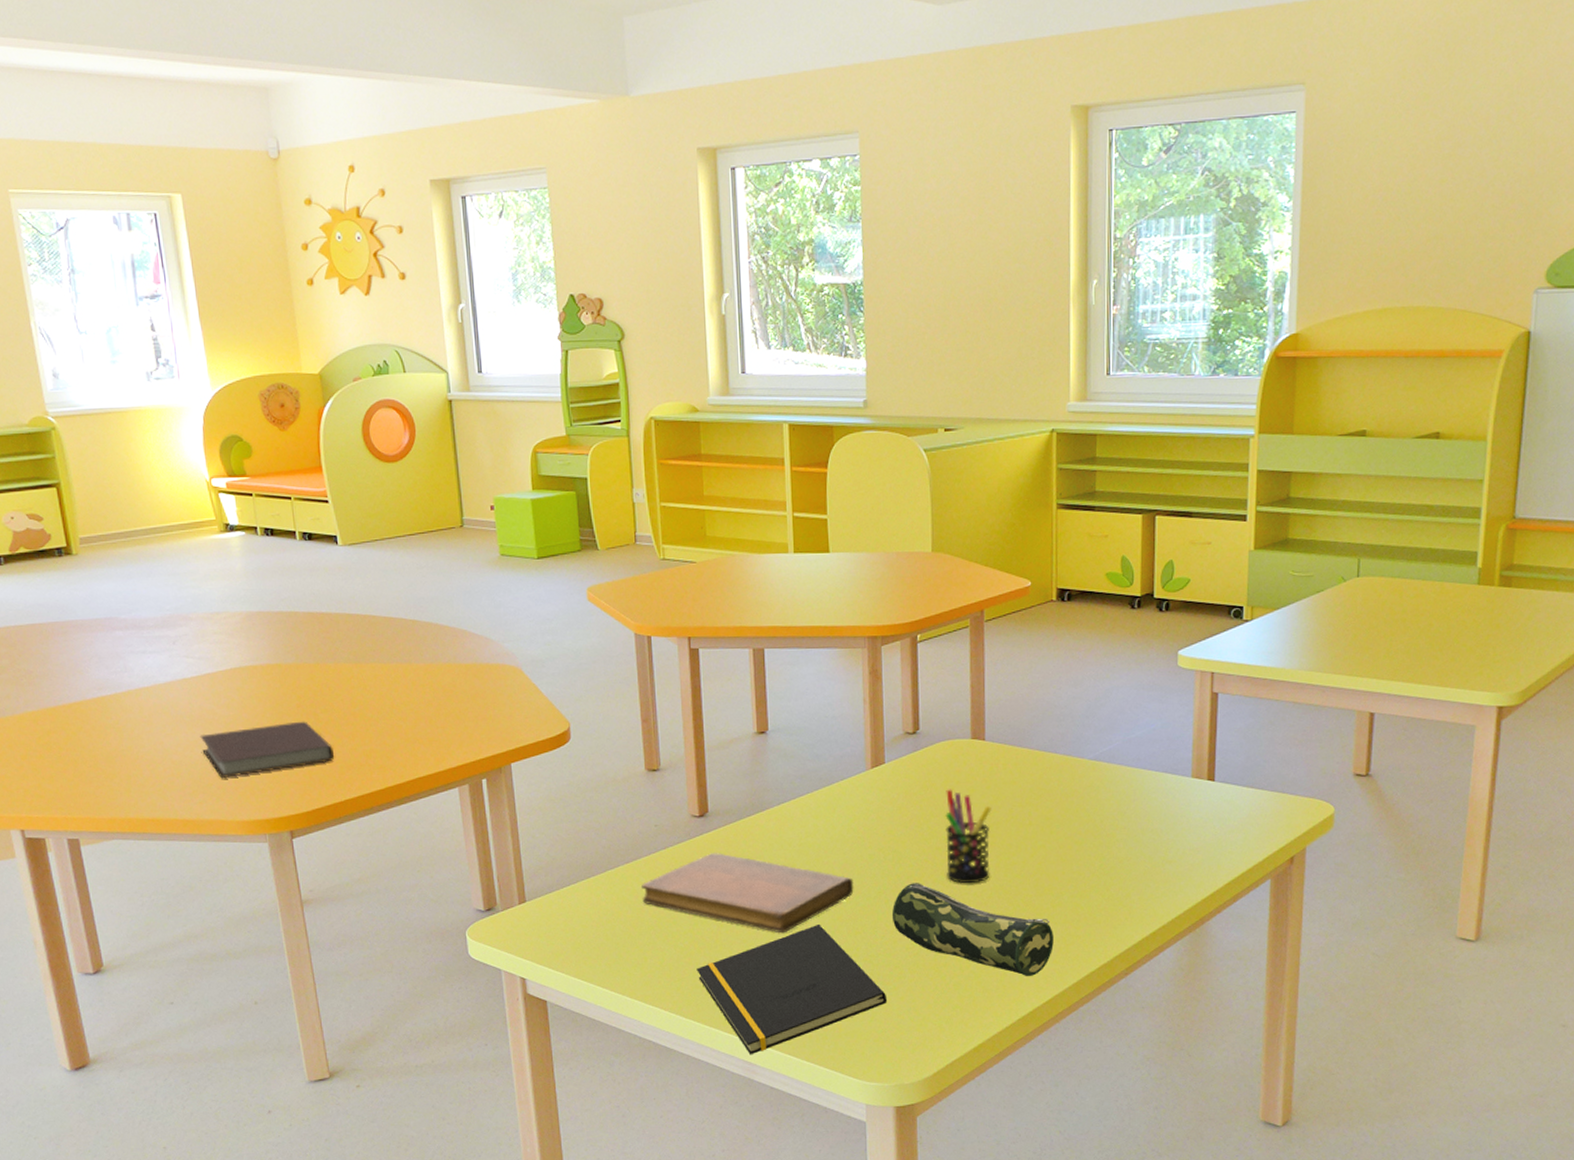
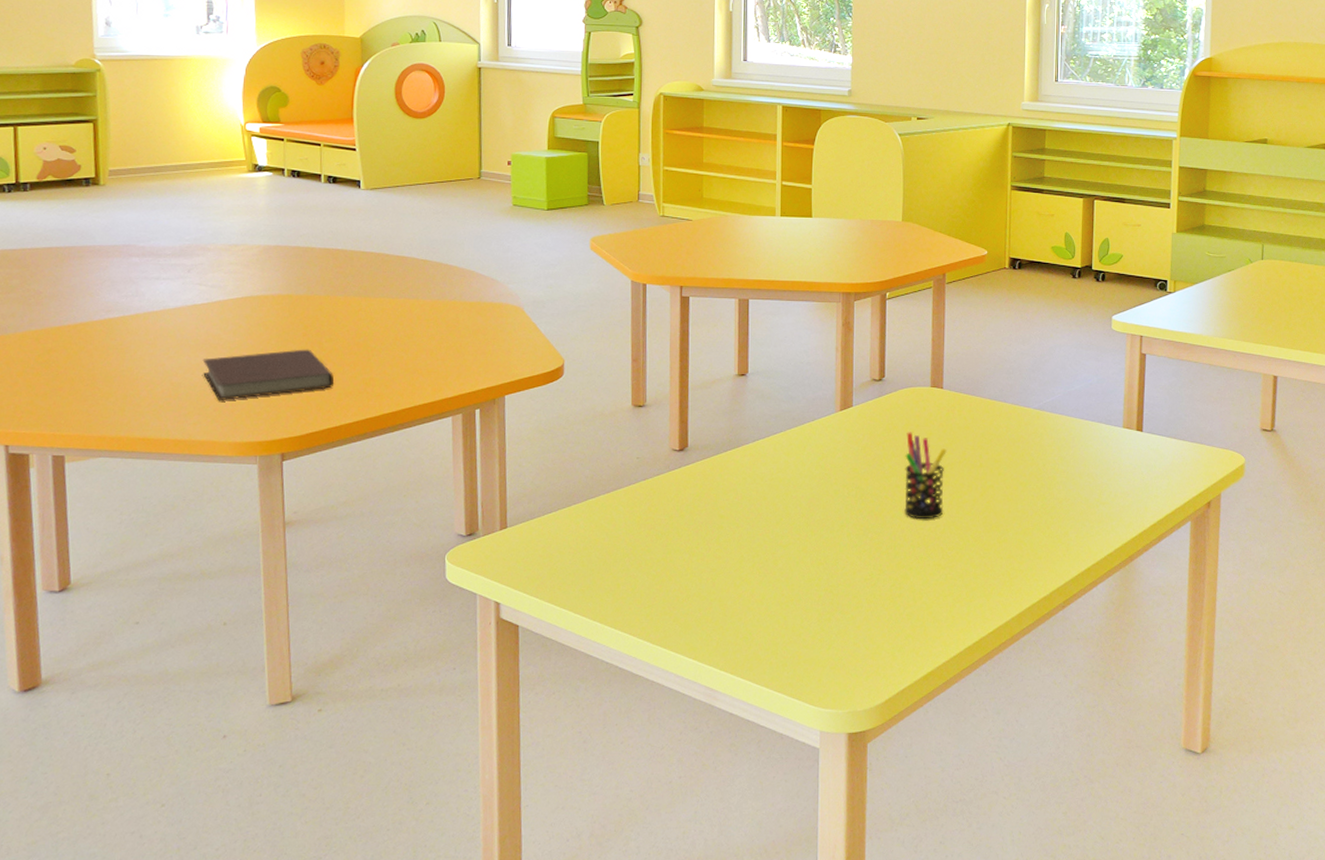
notebook: present [641,853,854,934] -> none [620,485,819,563]
notepad: present [696,925,888,1055] -> none [666,555,845,682]
pencil case: present [891,883,1054,977] -> none [852,518,999,609]

